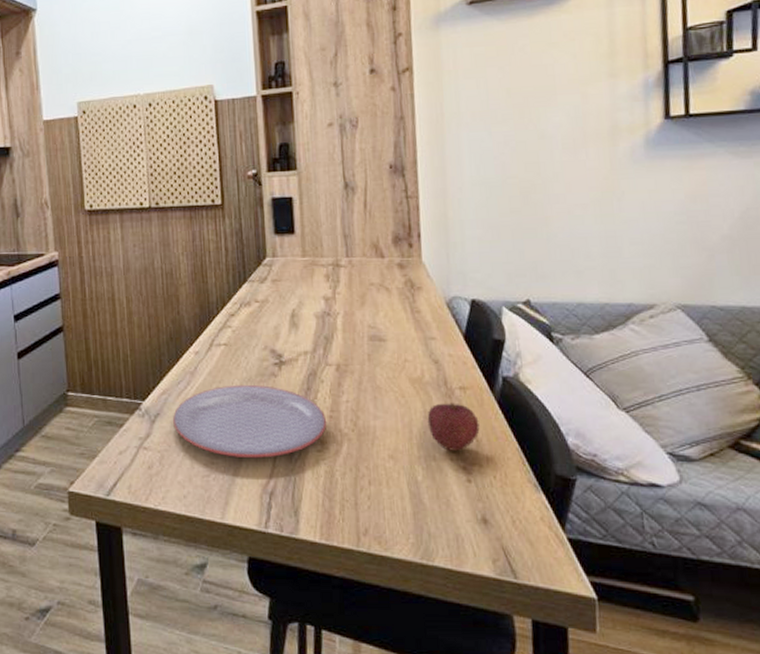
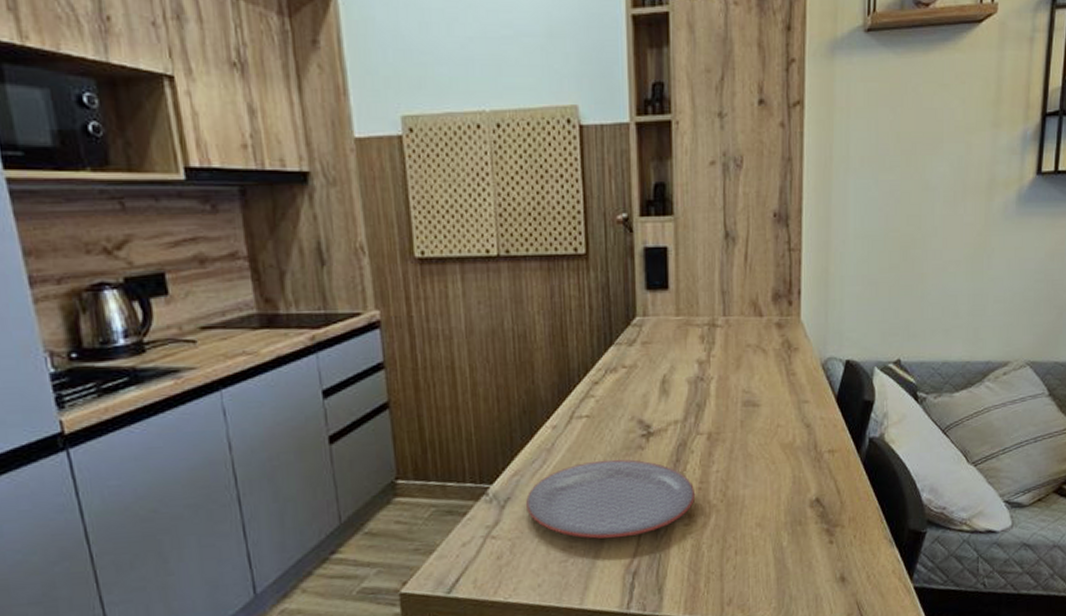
fruit: present [427,403,480,451] -> none [796,466,844,515]

